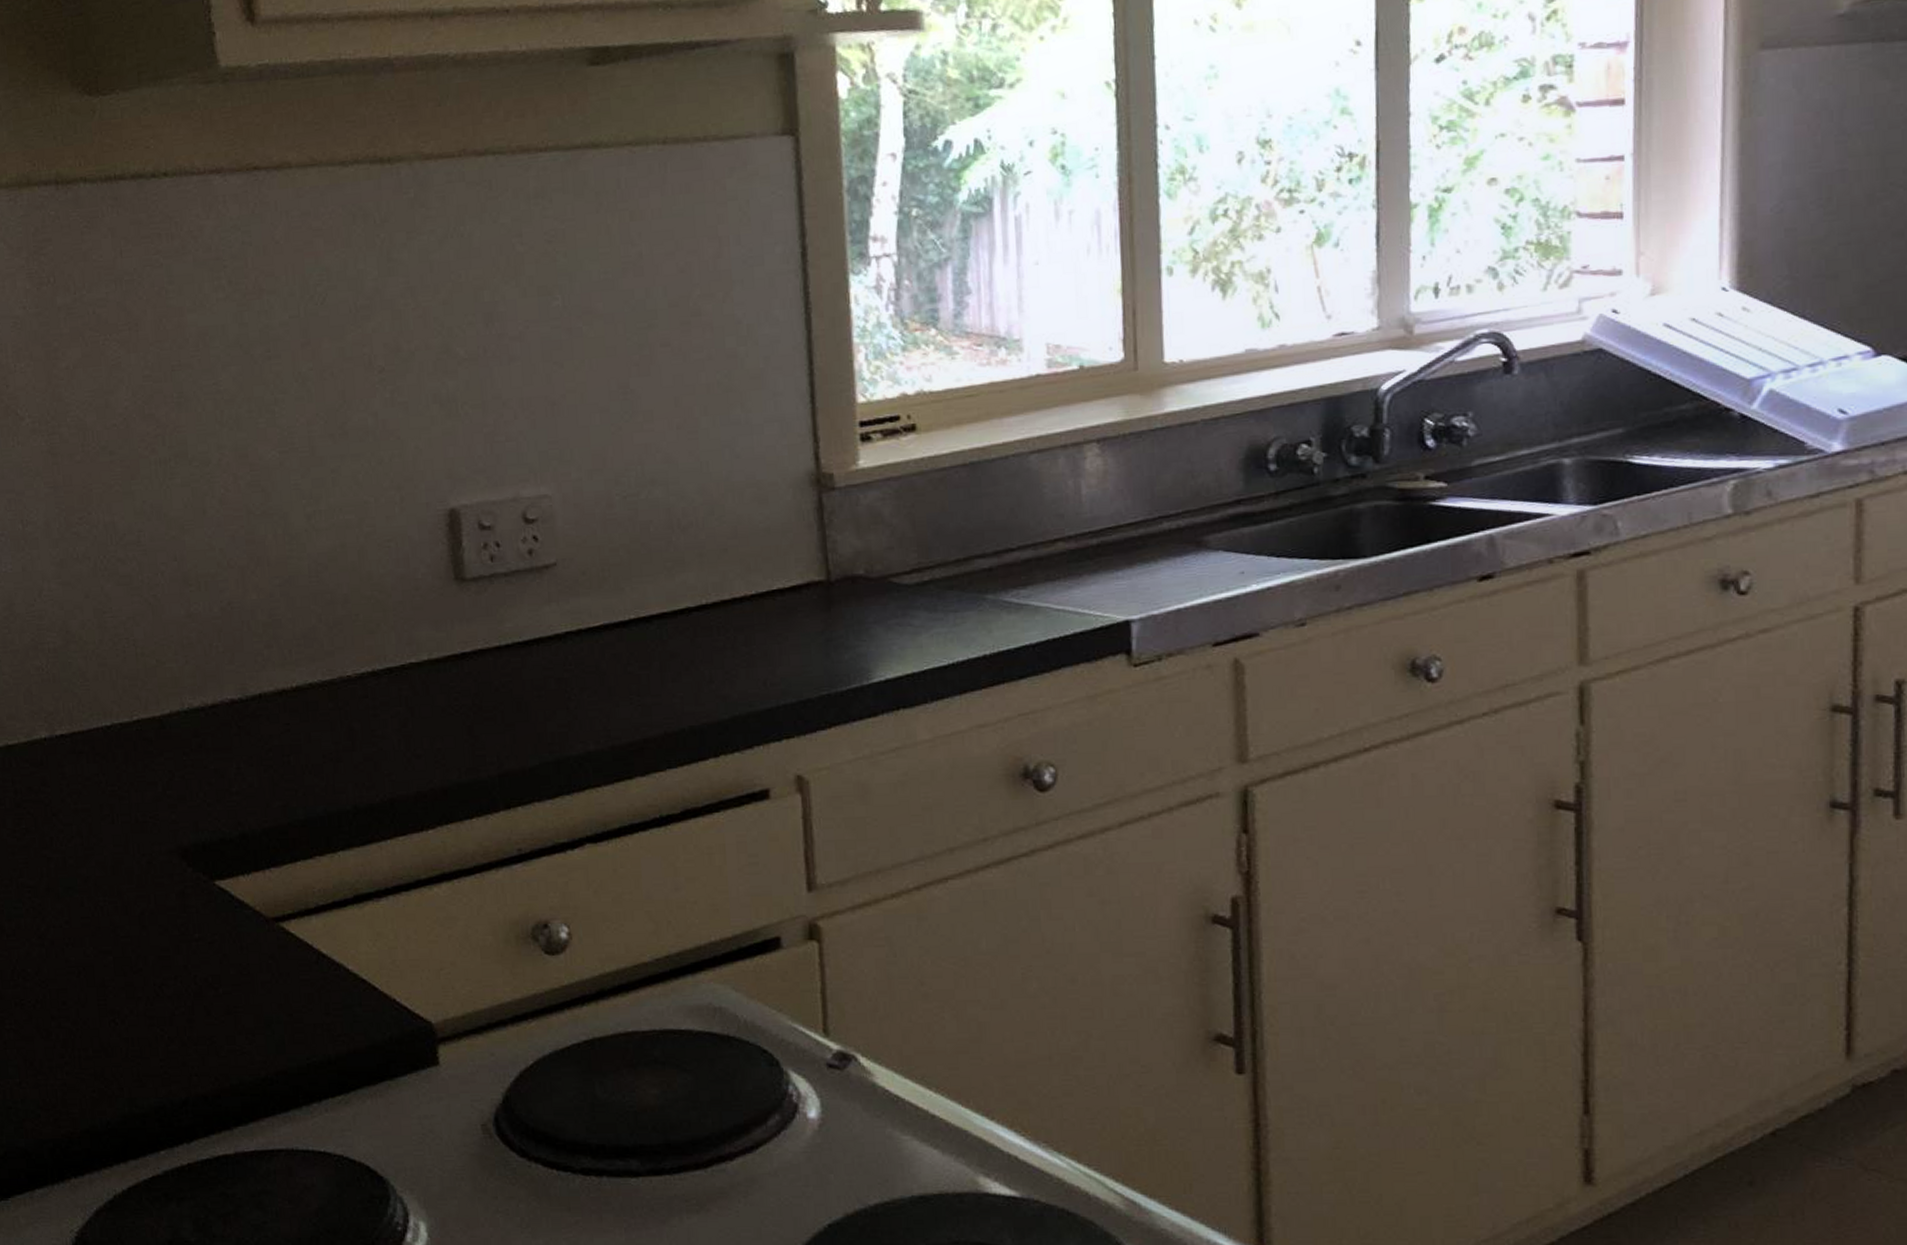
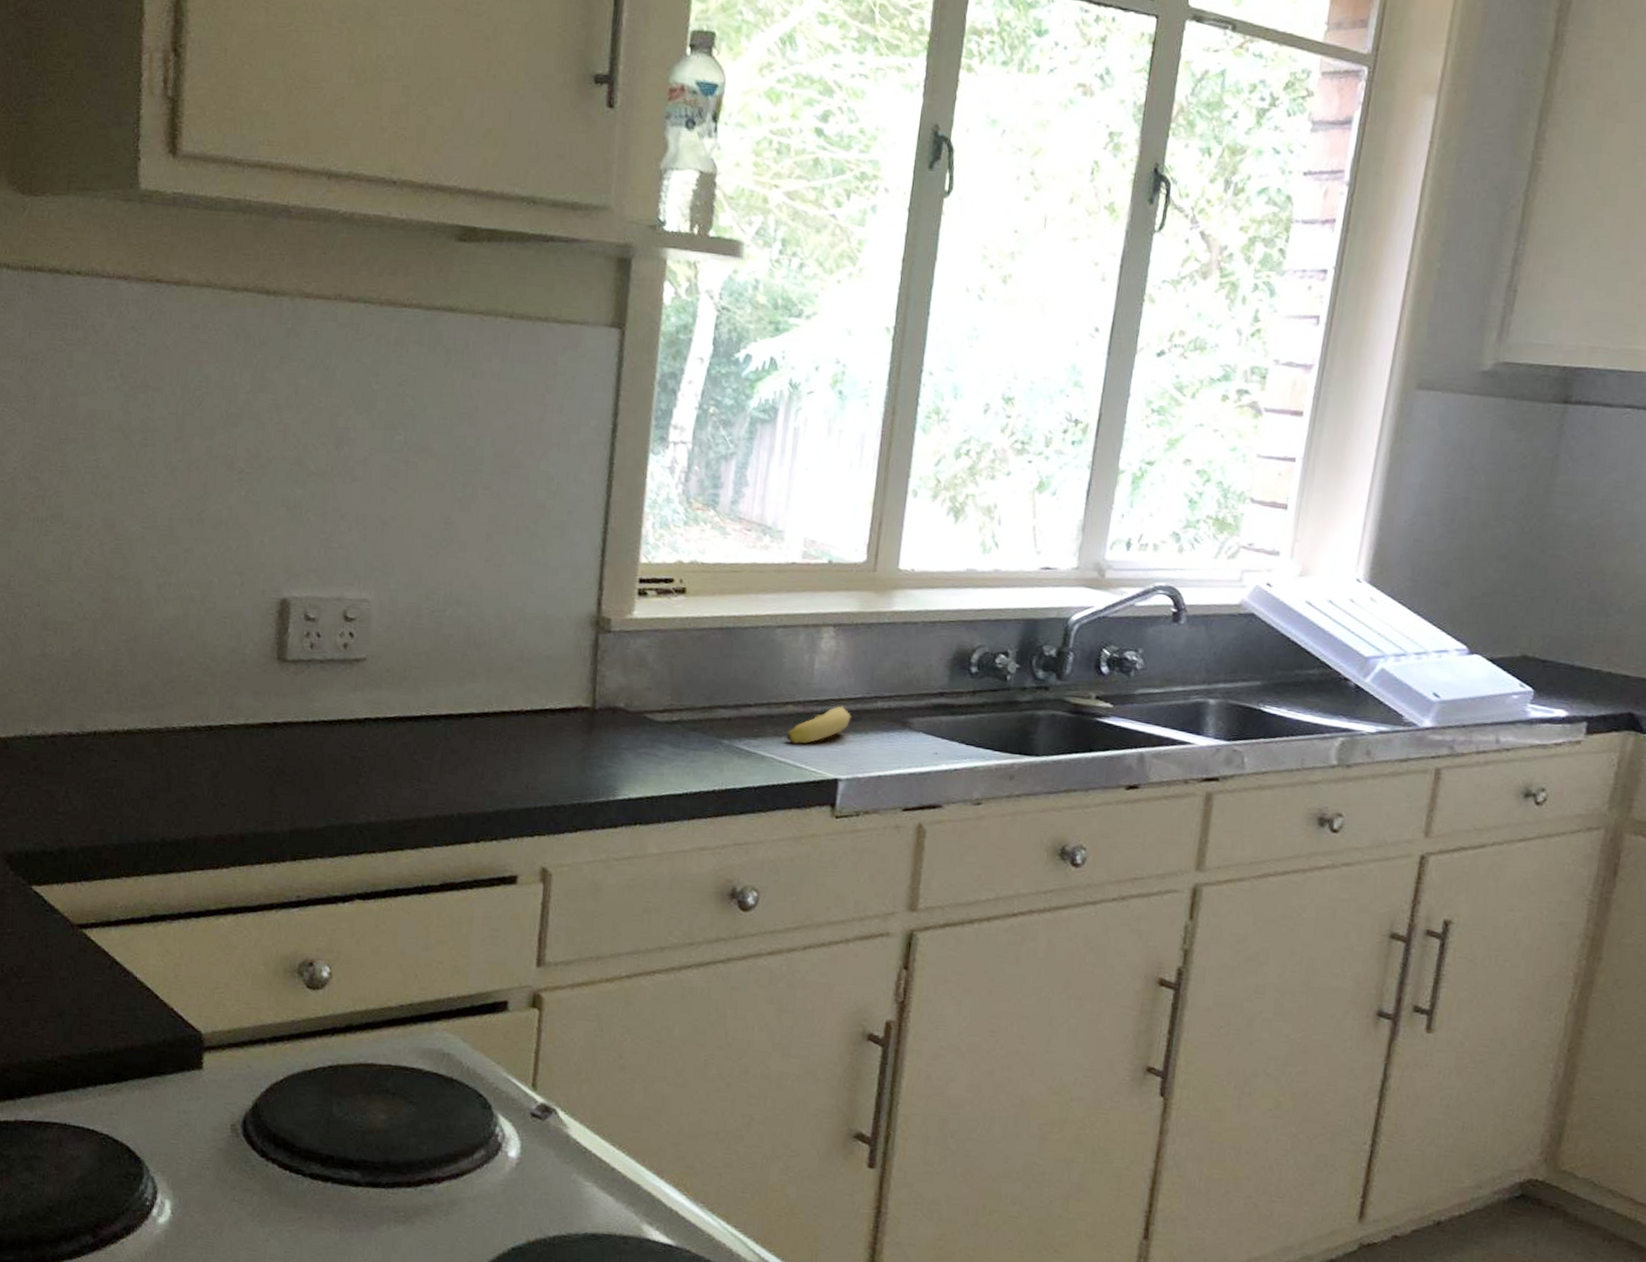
banana: none [1060,533,1135,588] -> present [786,706,852,745]

